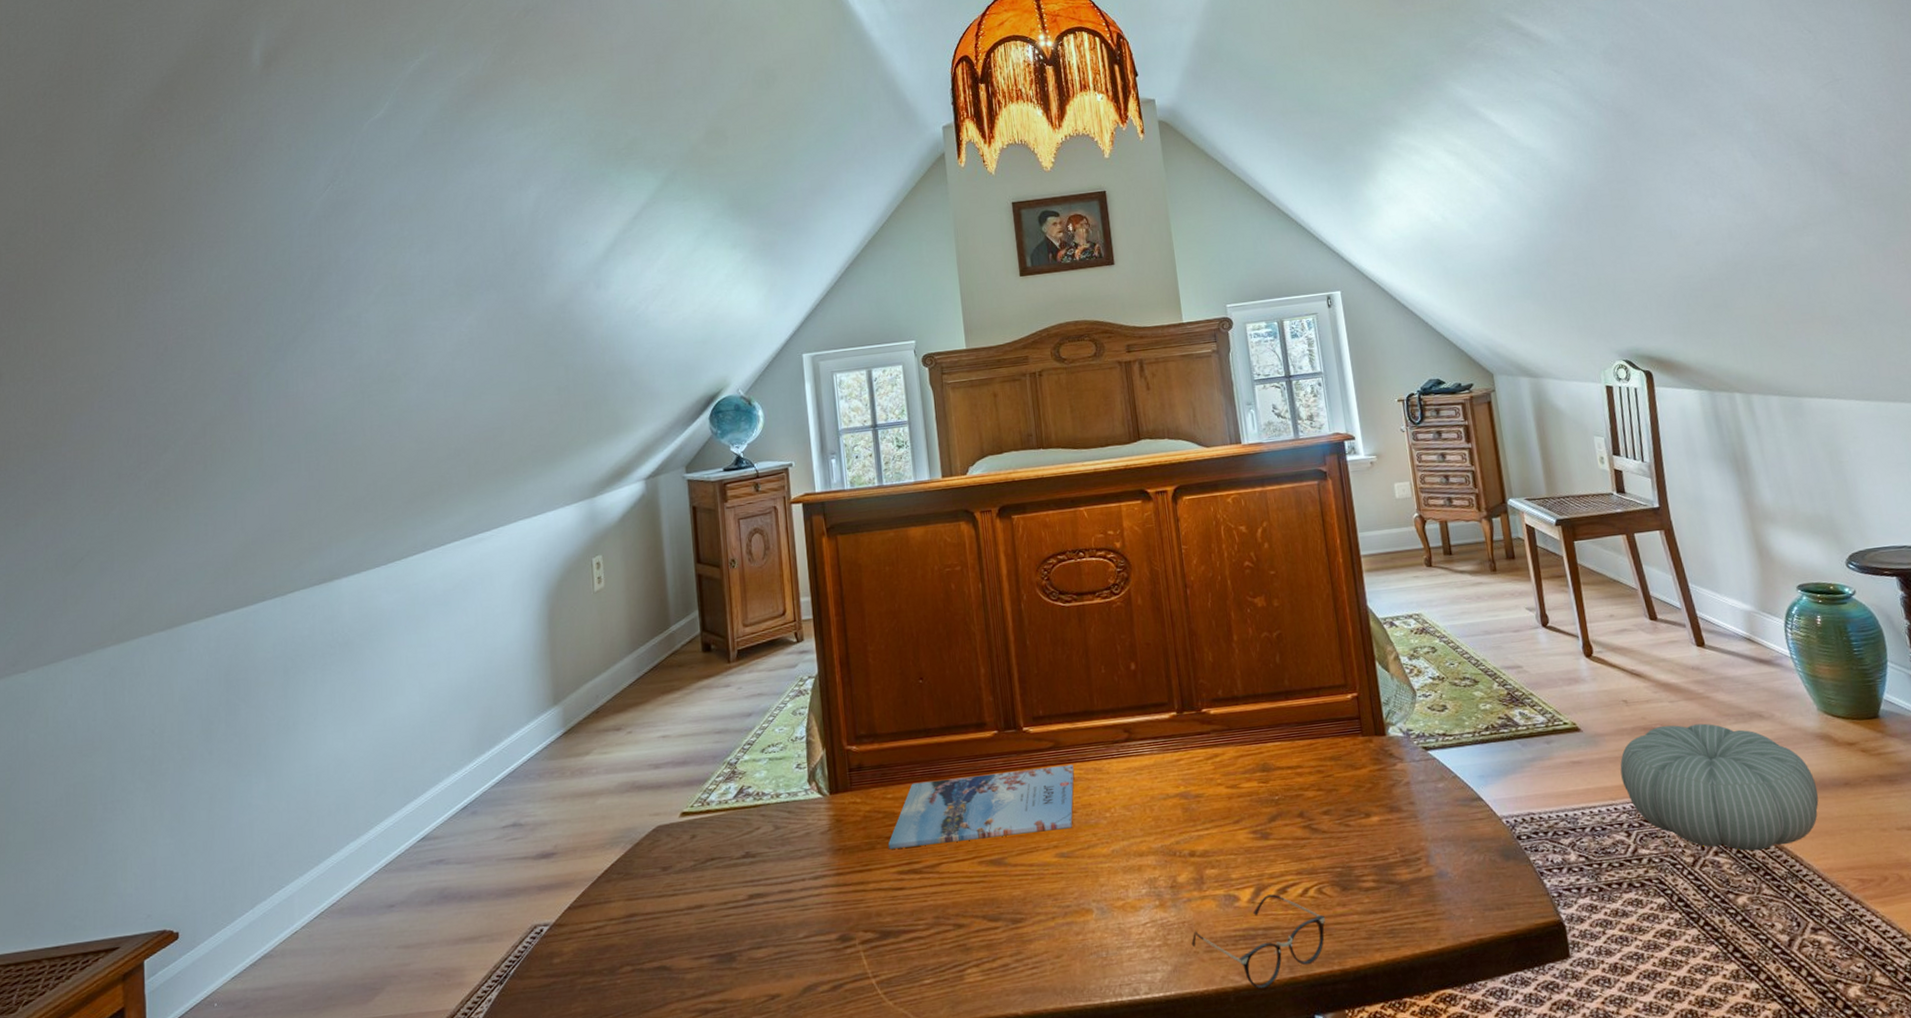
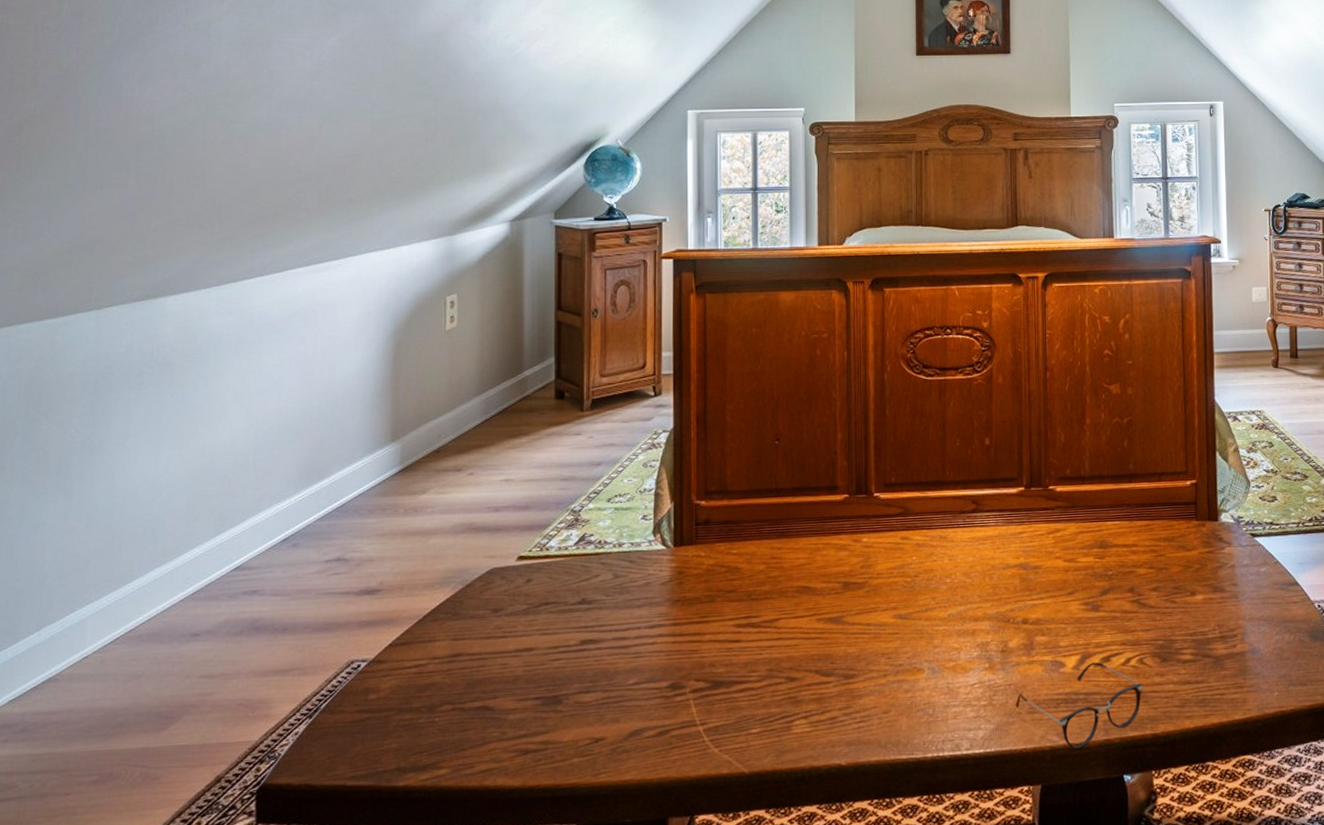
magazine: present [889,764,1074,849] -> none [729,531,919,603]

